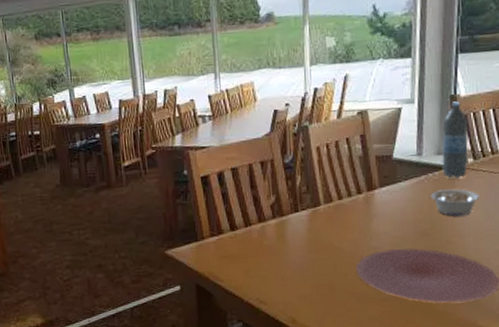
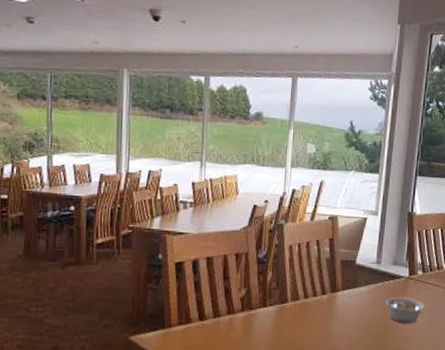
water bottle: present [442,101,469,179] -> none [396,218,421,288]

